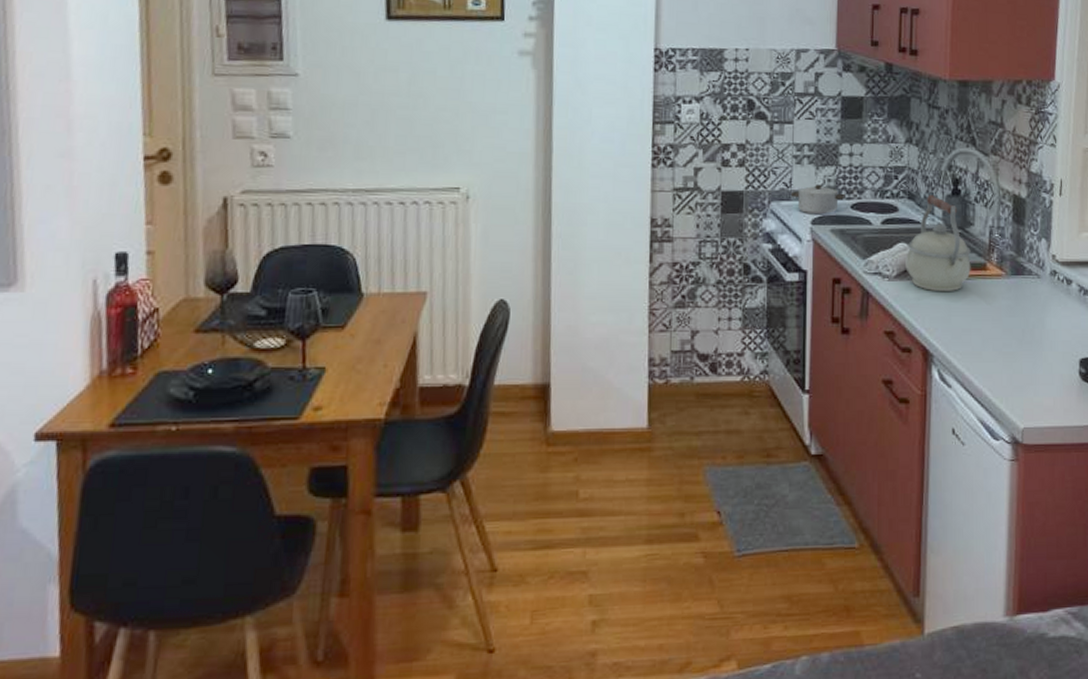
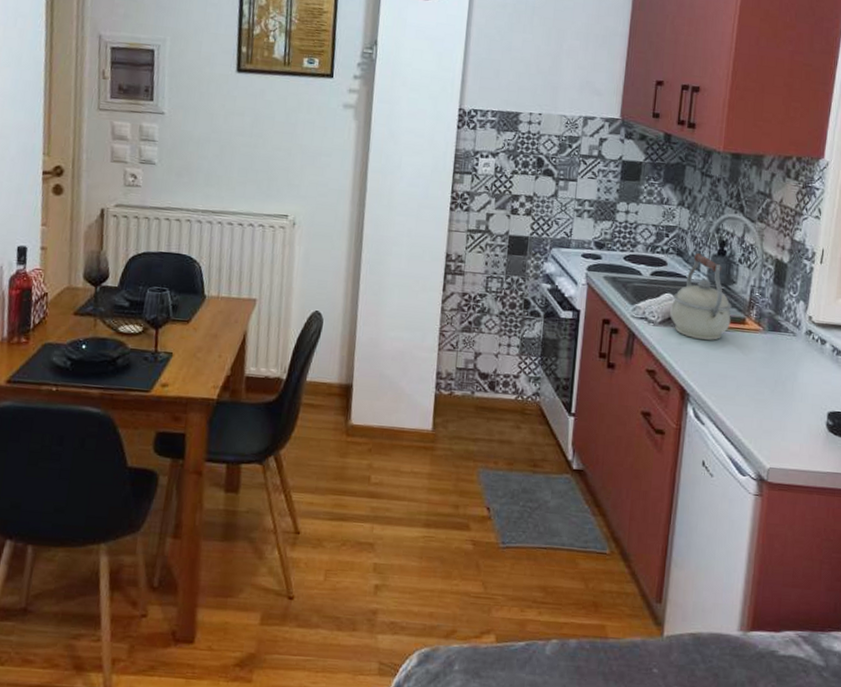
cooking pot: present [790,184,845,215] -> none [570,235,619,263]

